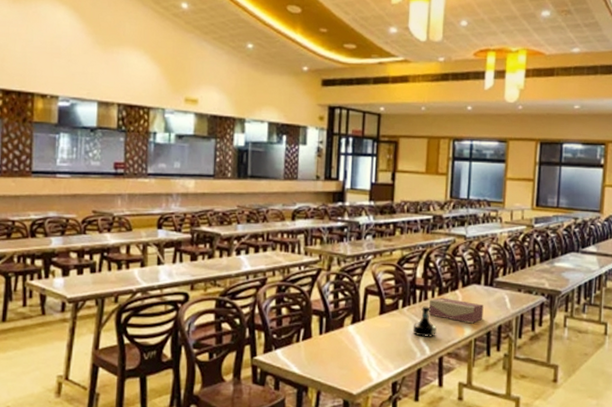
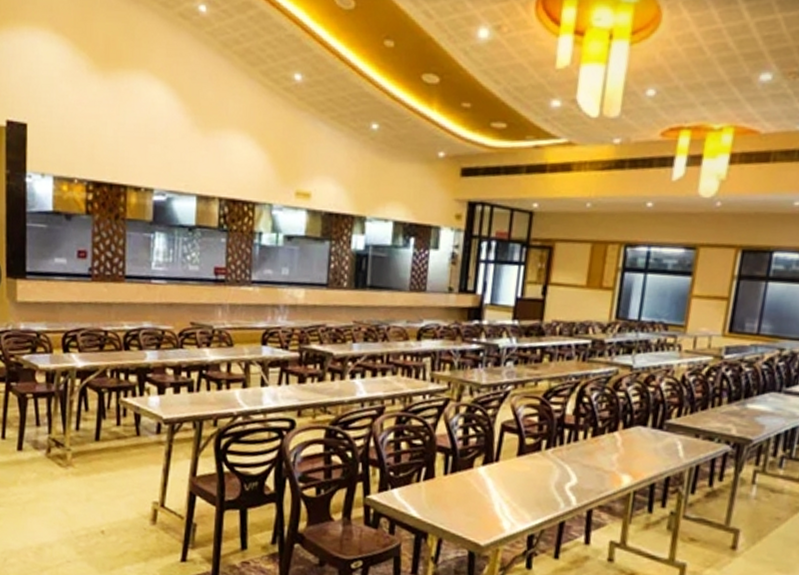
tequila bottle: present [412,306,437,337] -> none [557,448,587,486]
tissue box: present [429,297,484,324] -> none [579,439,649,473]

